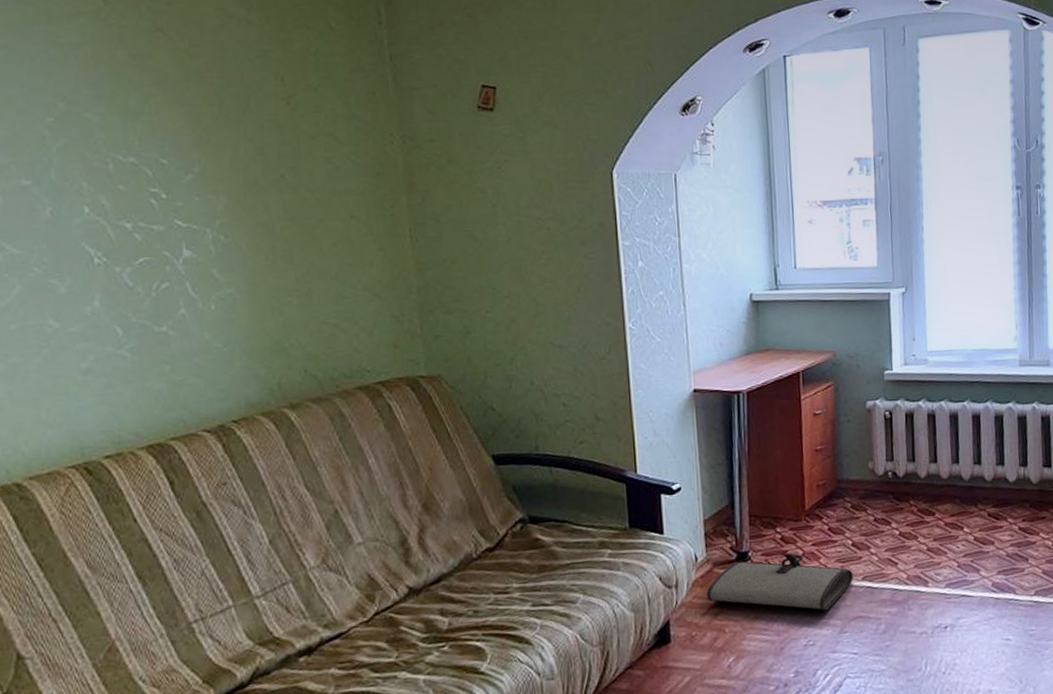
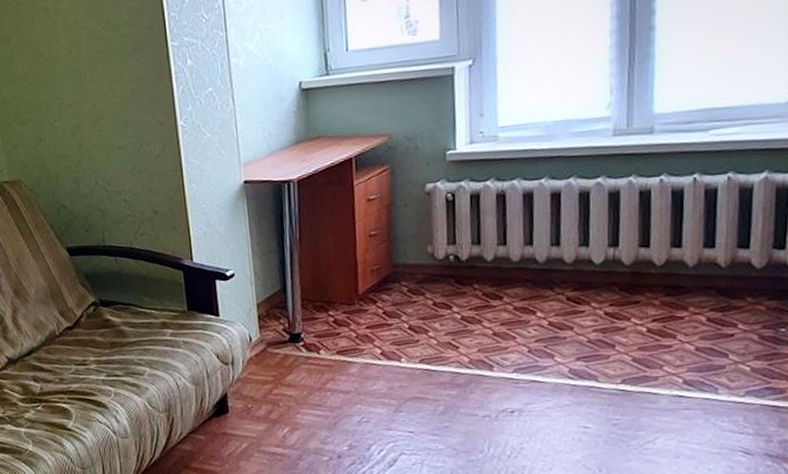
tool roll: present [706,552,853,611] -> none [261,334,410,391]

